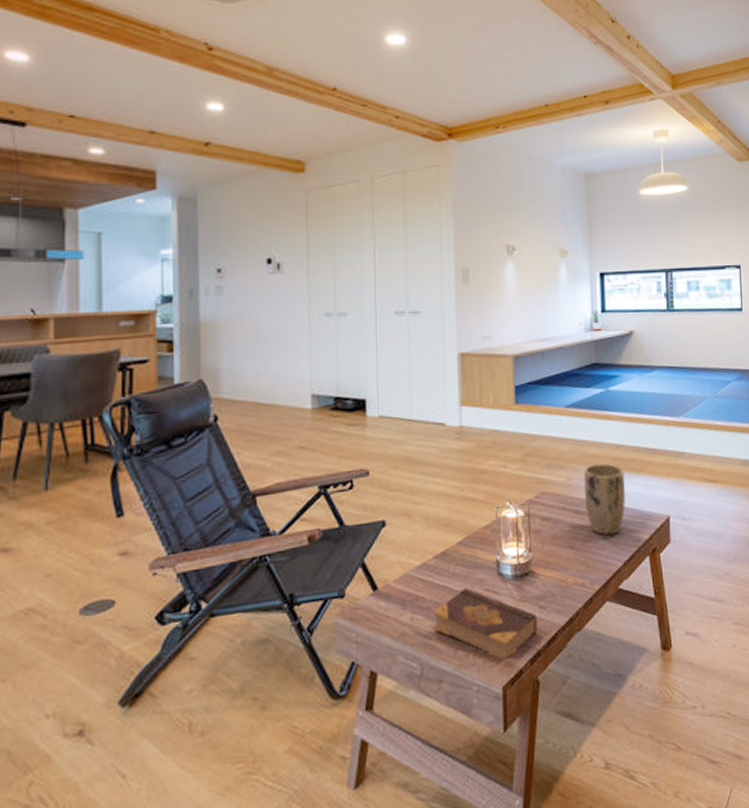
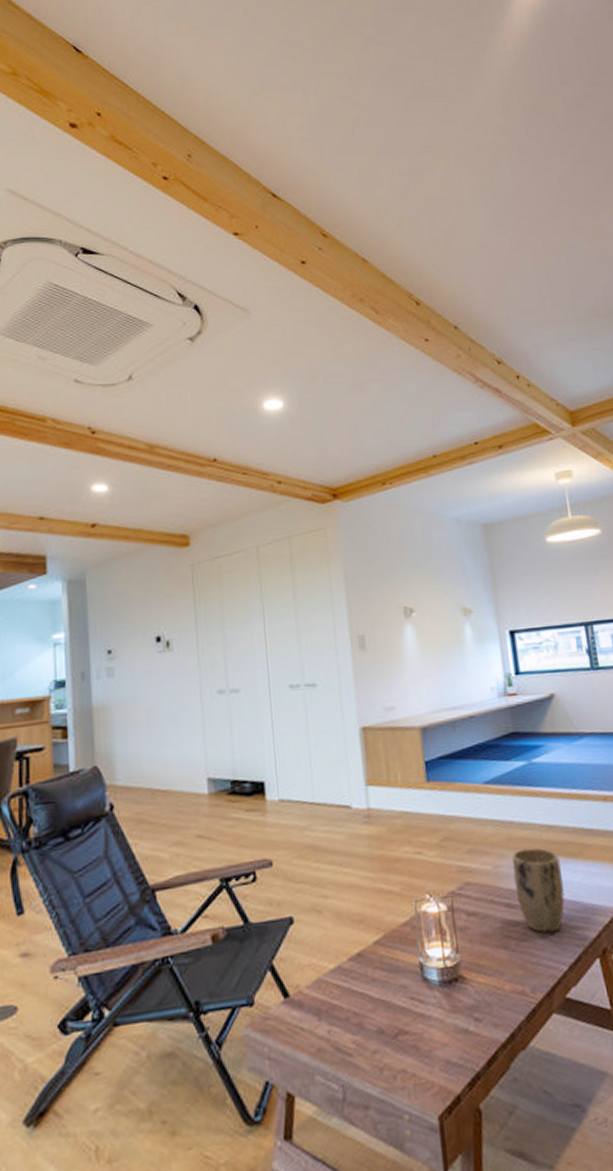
book: present [434,587,538,659] -> none [353,995,474,1082]

